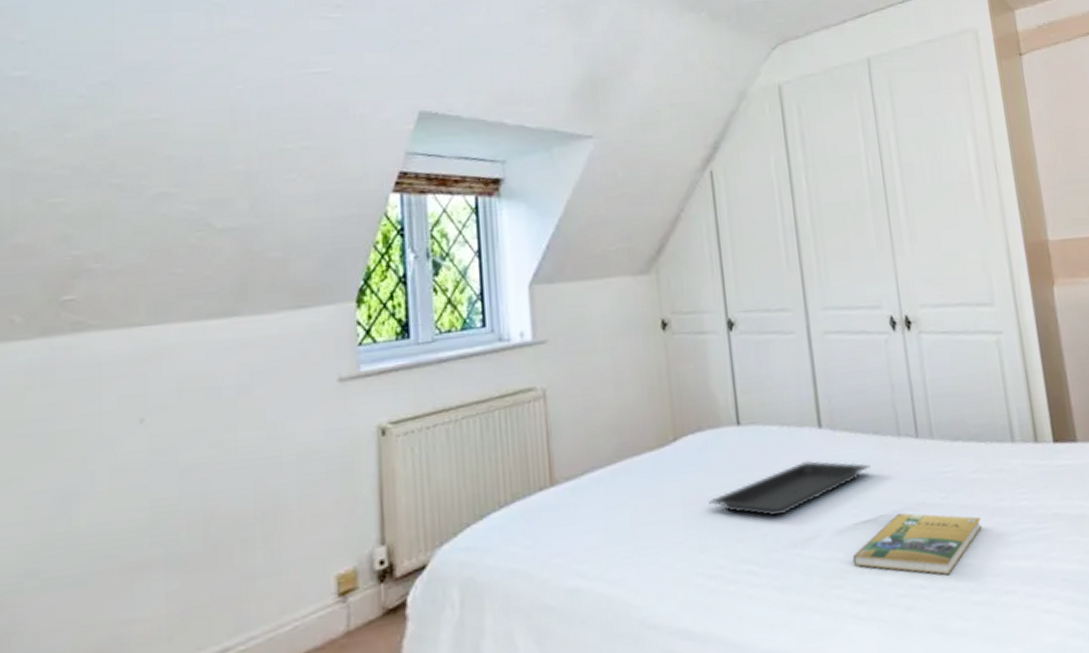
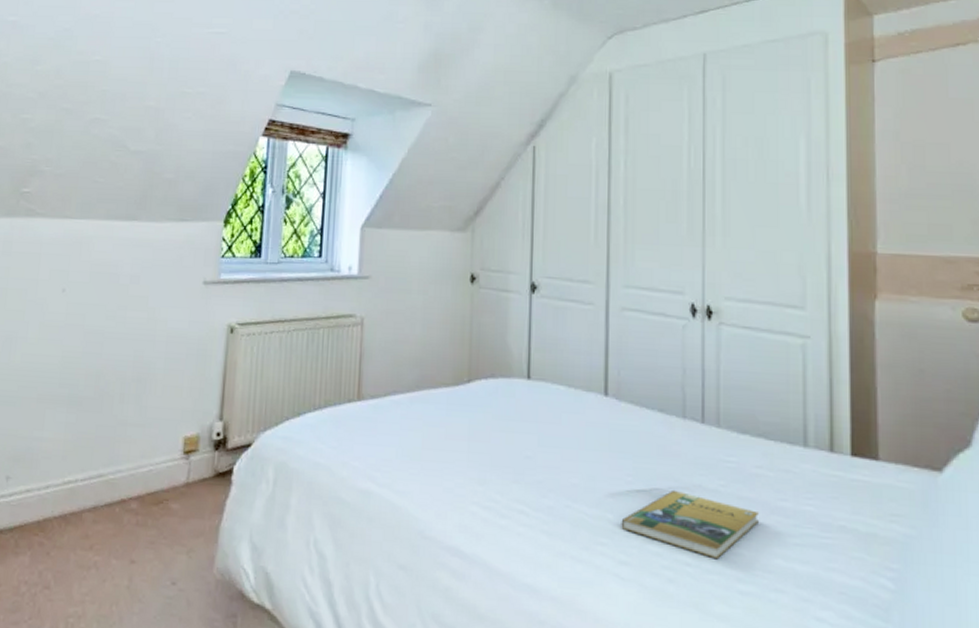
serving tray: present [709,460,870,517] -> none [492,423,651,468]

